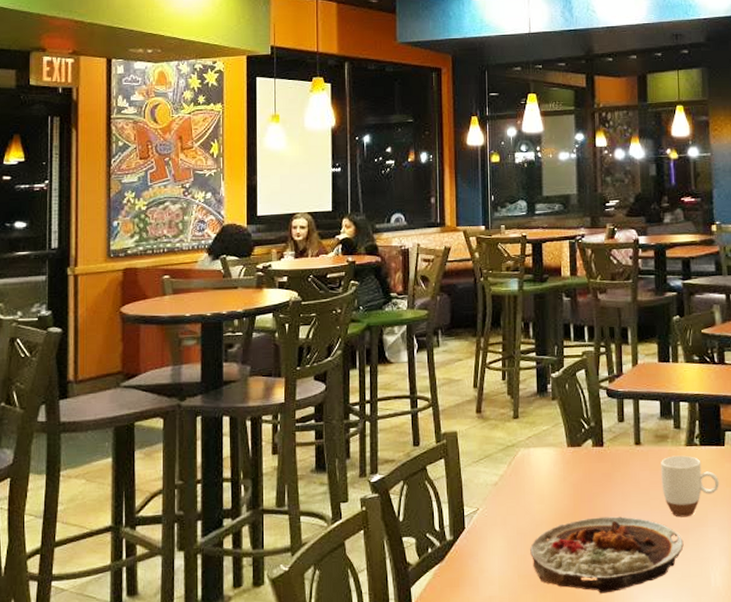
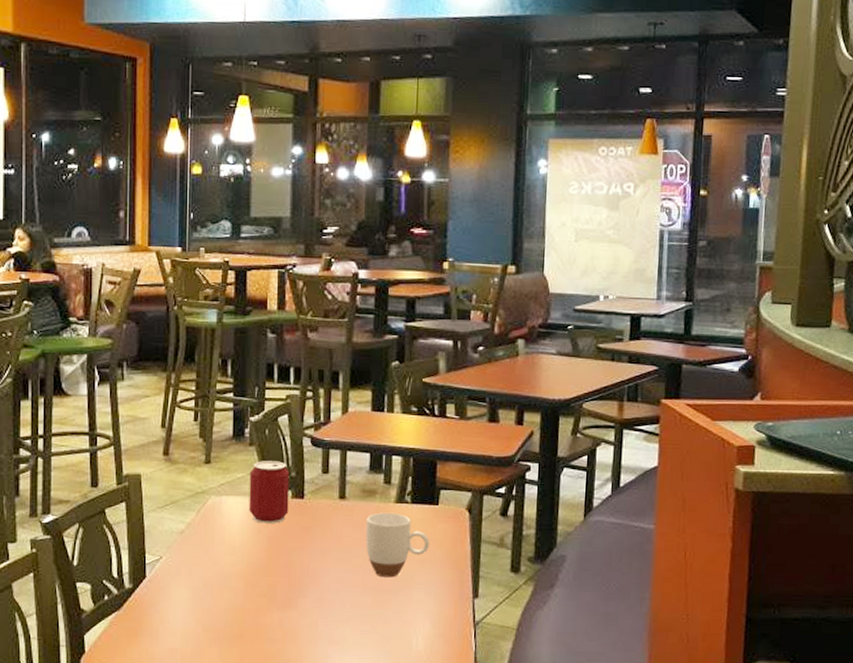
plate: present [530,516,684,594] -> none [217,572,386,651]
can: none [553,413,590,472] -> present [249,461,290,523]

